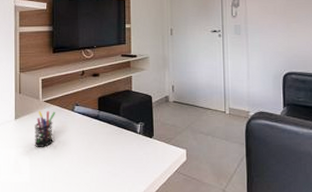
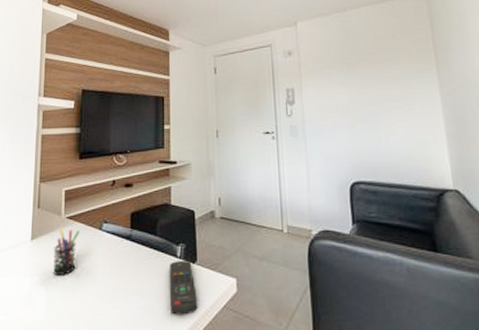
remote control: none [131,136,155,178] -> present [170,261,198,315]

